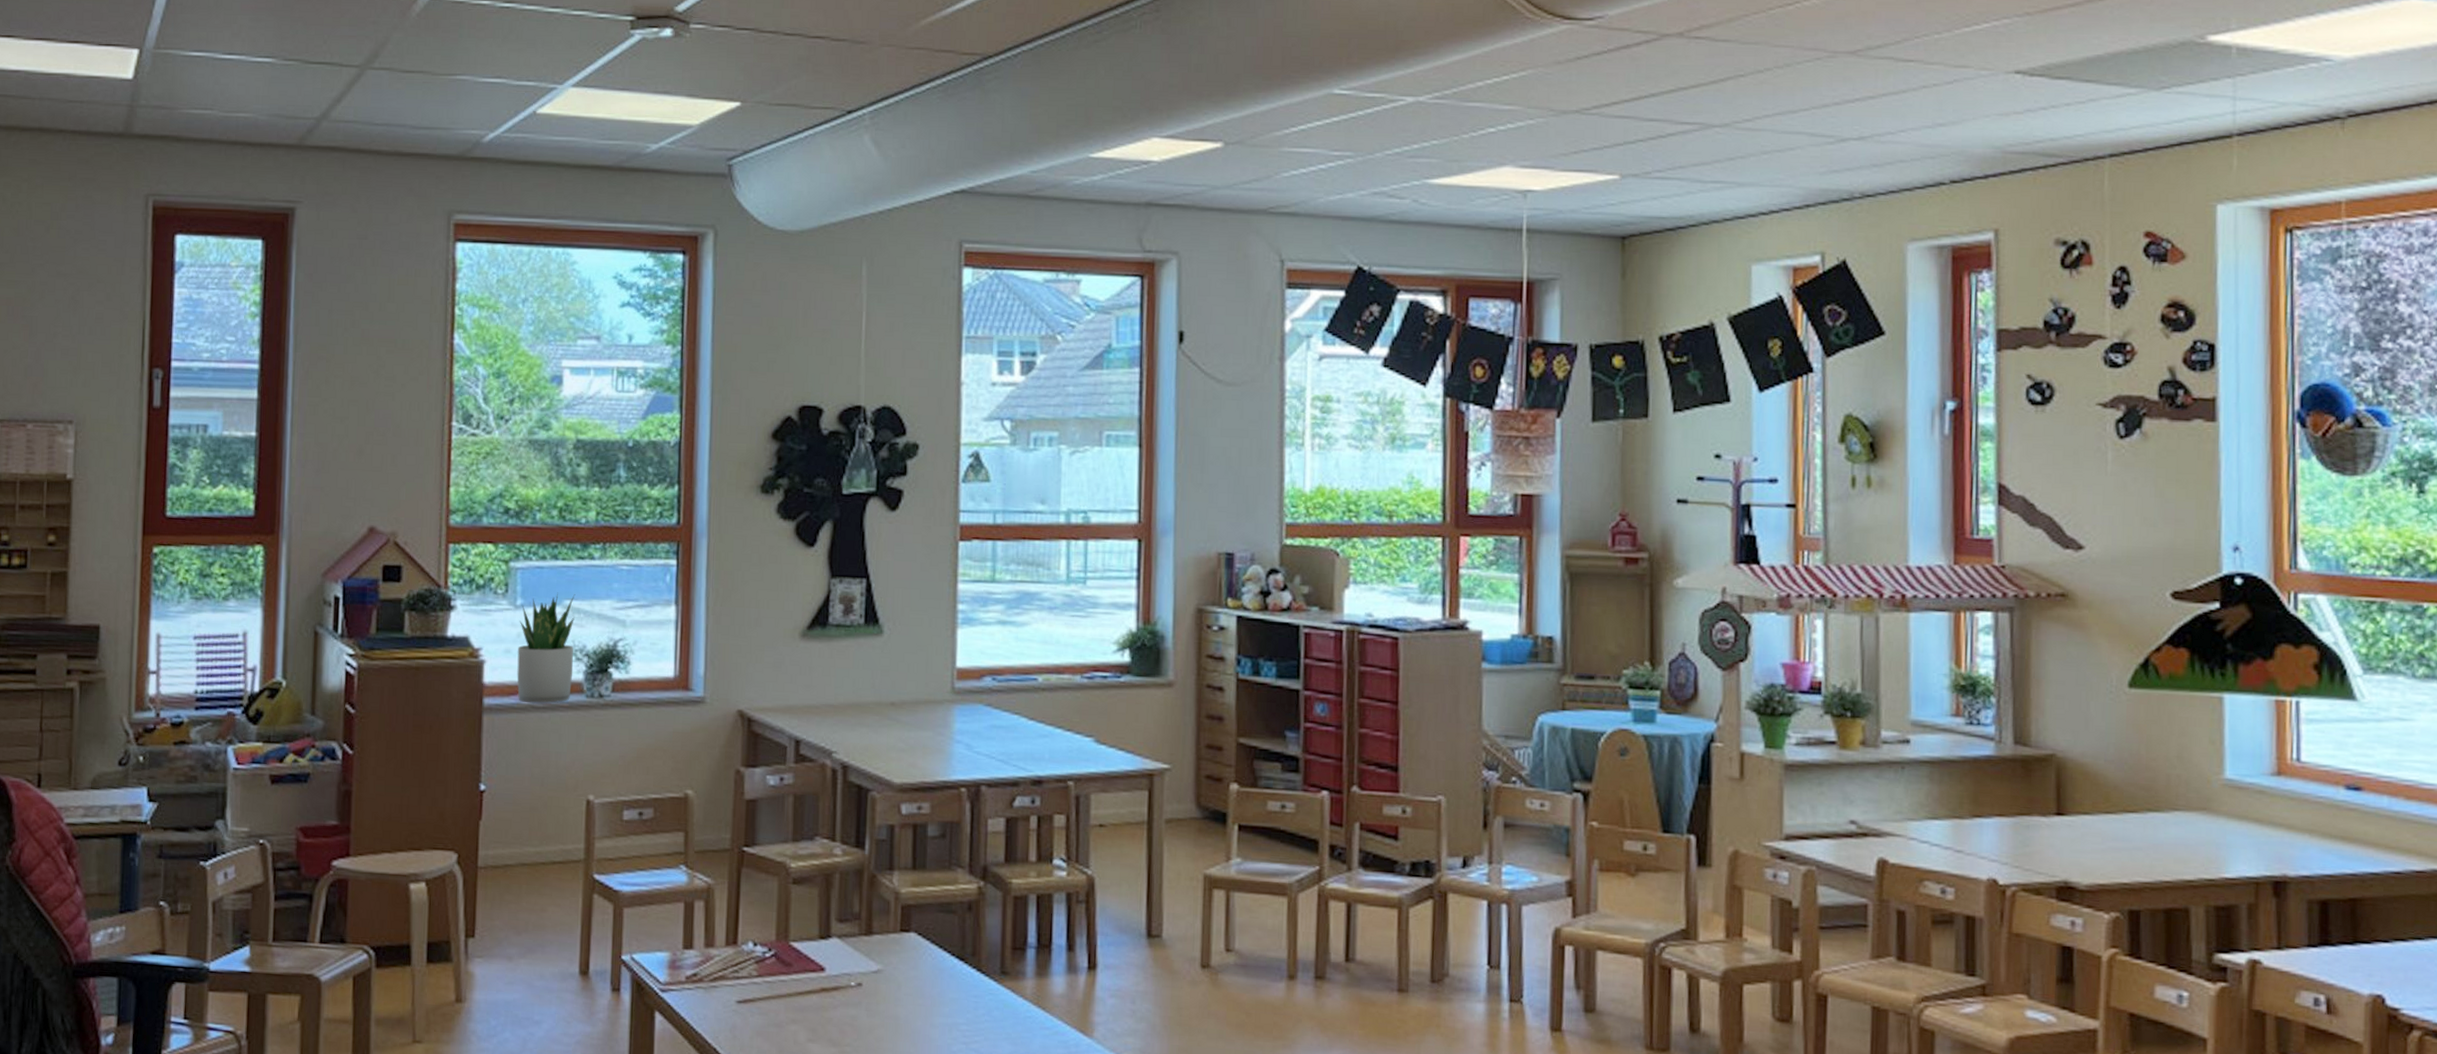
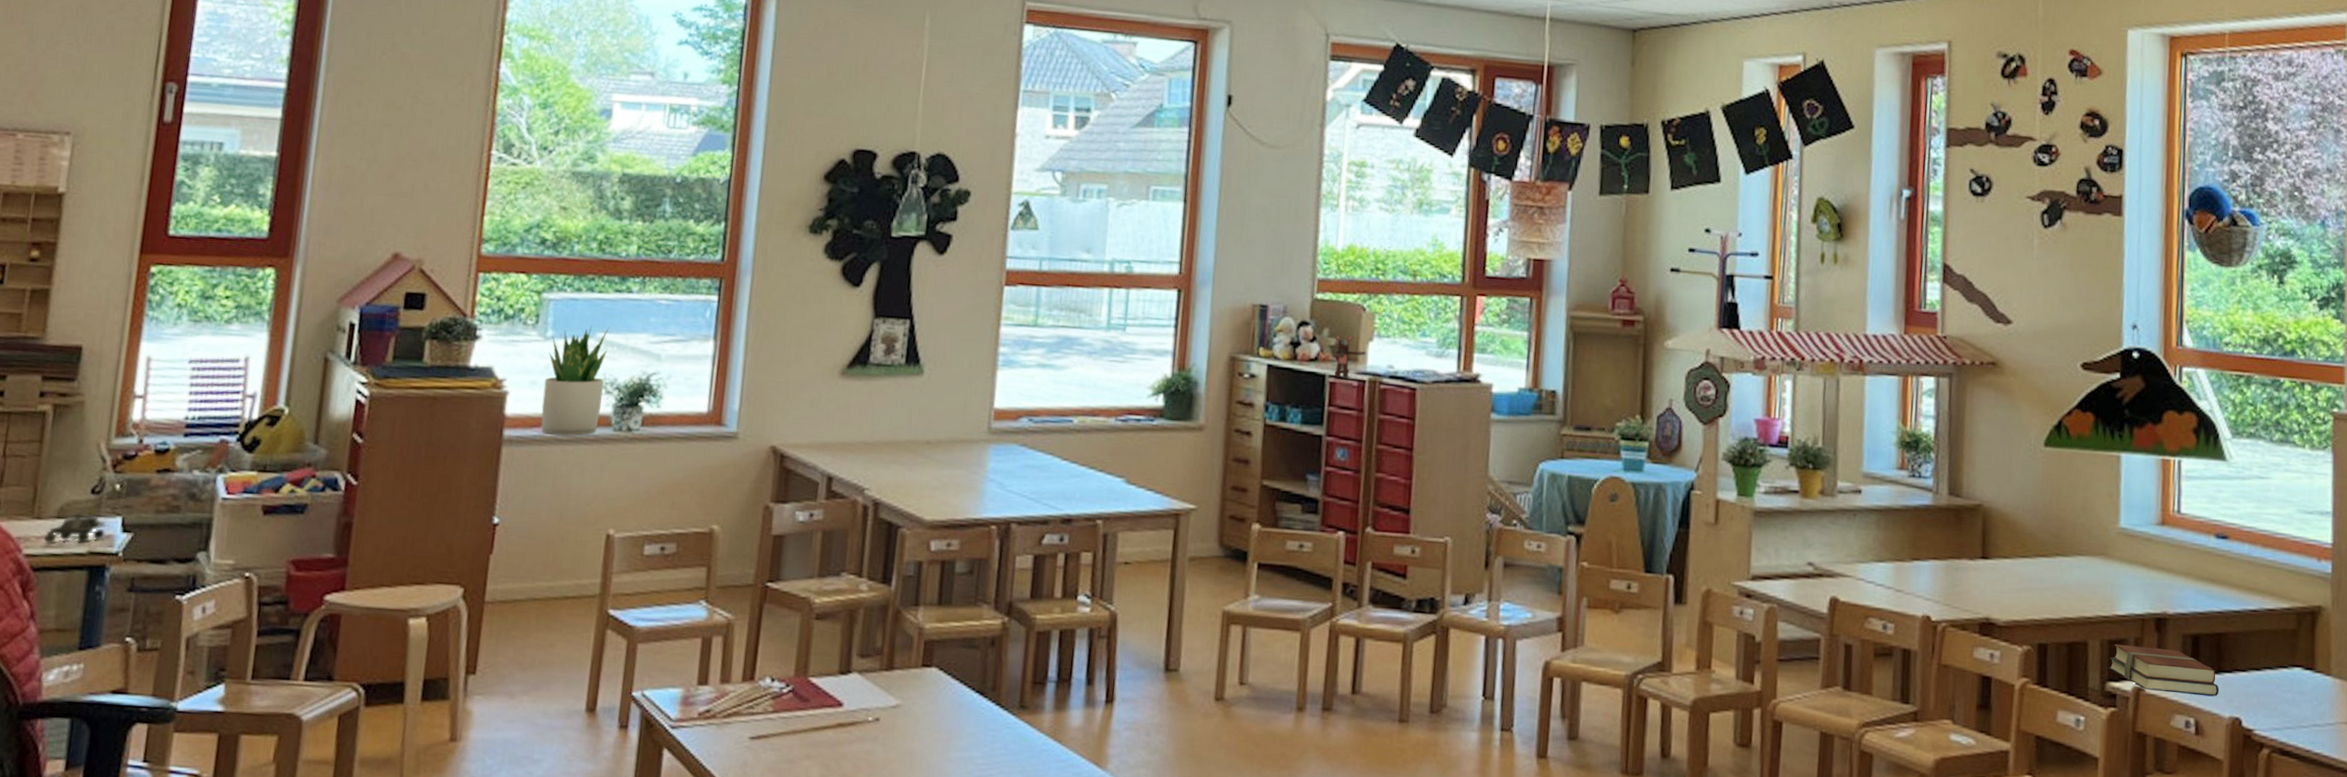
toy truck: none [81,783,137,813] -> present [43,512,110,543]
toy animal: none [1307,581,1341,629] -> present [1333,334,1366,379]
books: none [2217,910,2356,970] -> present [2109,643,2219,696]

